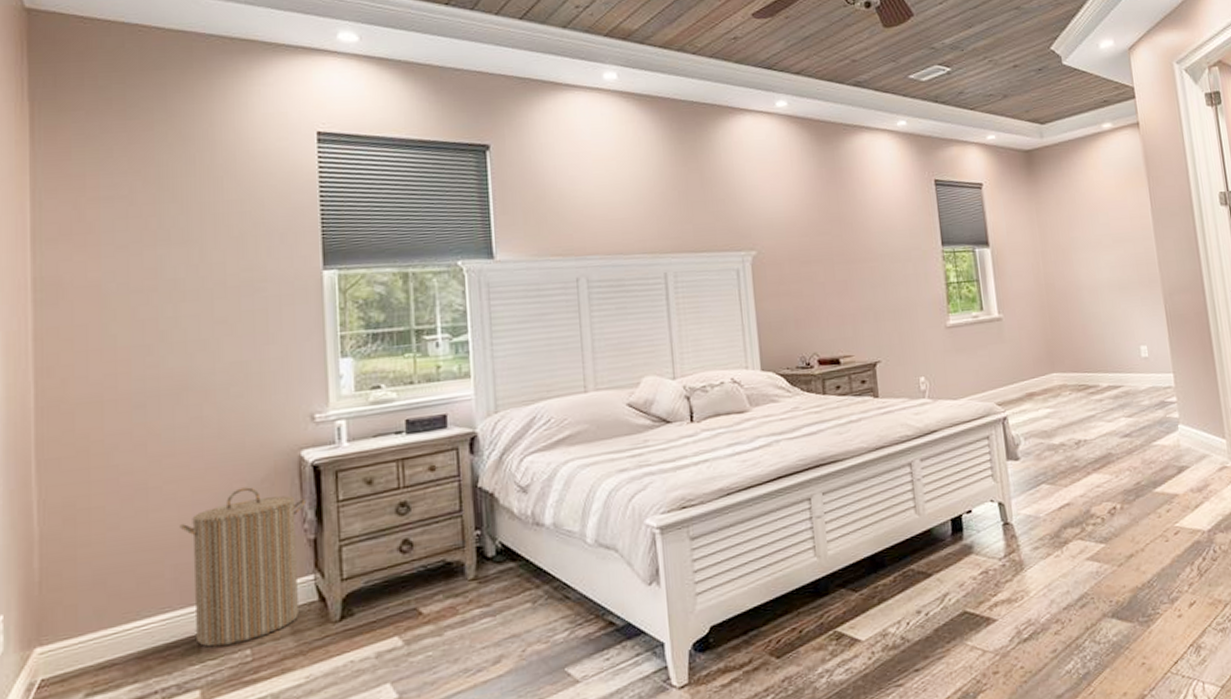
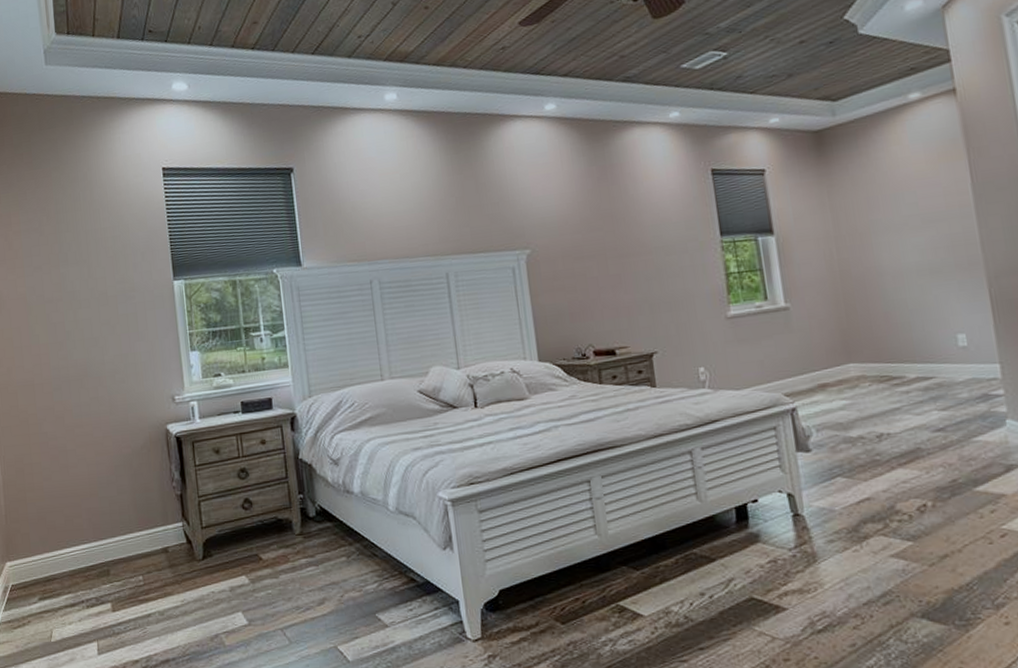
laundry hamper: present [180,487,306,647] -> none [89,452,173,572]

